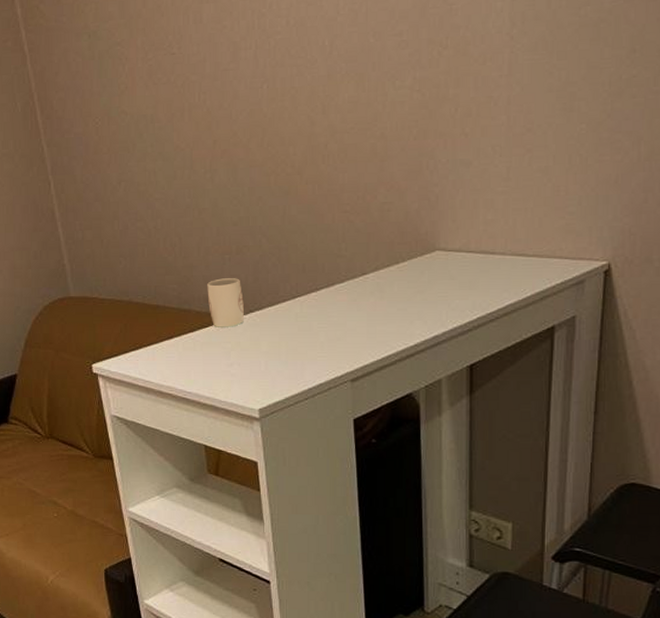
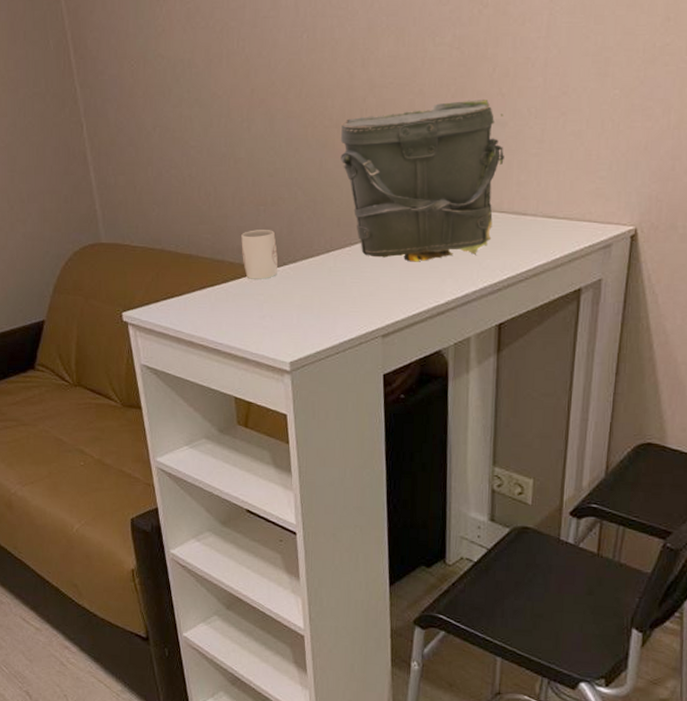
bag: none [304,140,470,305] -> present [340,100,504,262]

